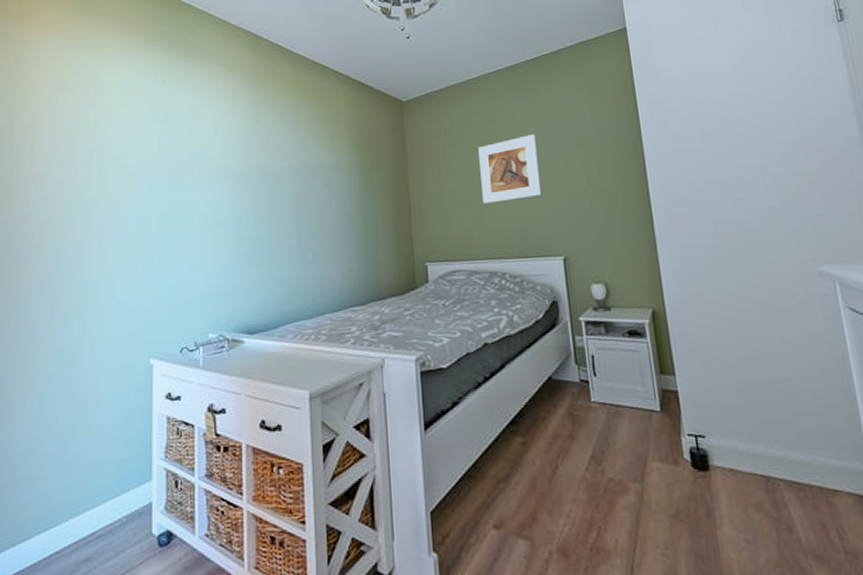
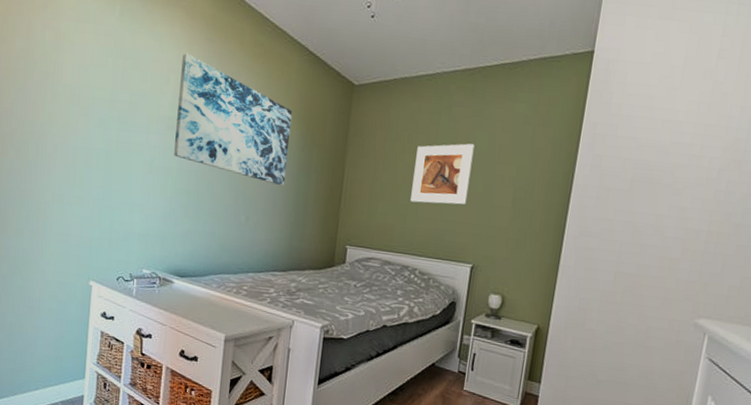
wall art: none [228,104,349,214] -> present [174,53,293,185]

